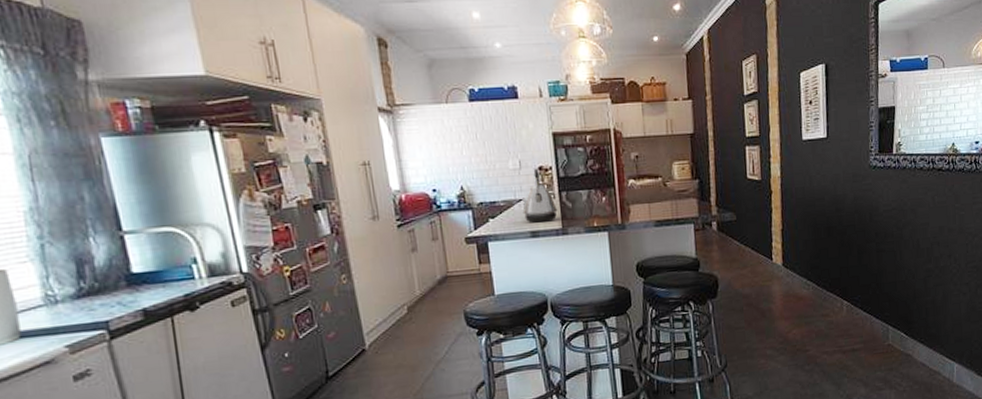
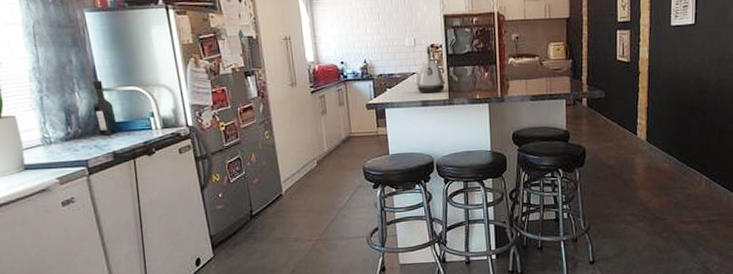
bottle: none [113,220,150,290] -> present [93,80,119,136]

